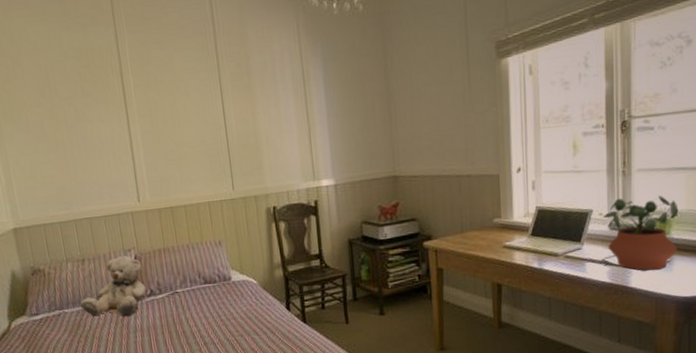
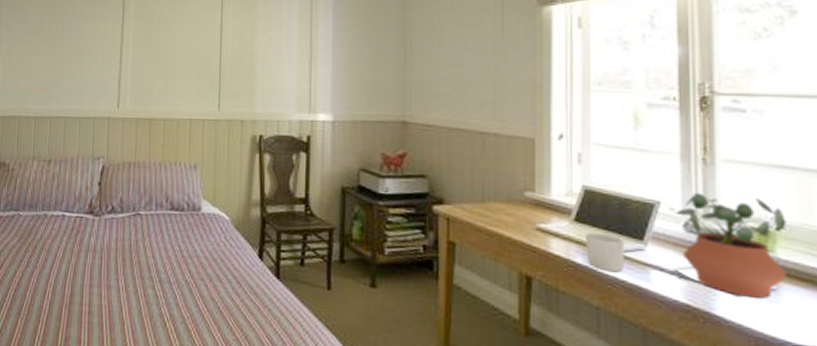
teddy bear: present [80,255,147,317] -> none [36,162,108,231]
mug: none [540,241,568,270] -> present [586,232,625,273]

